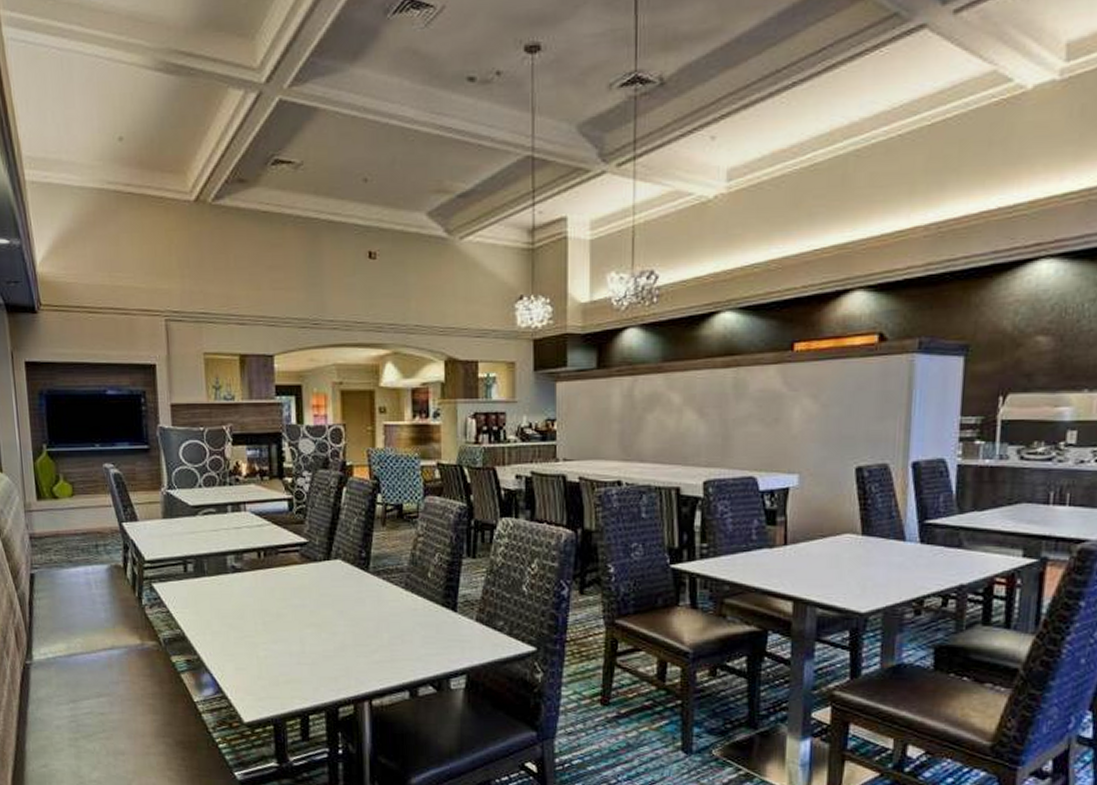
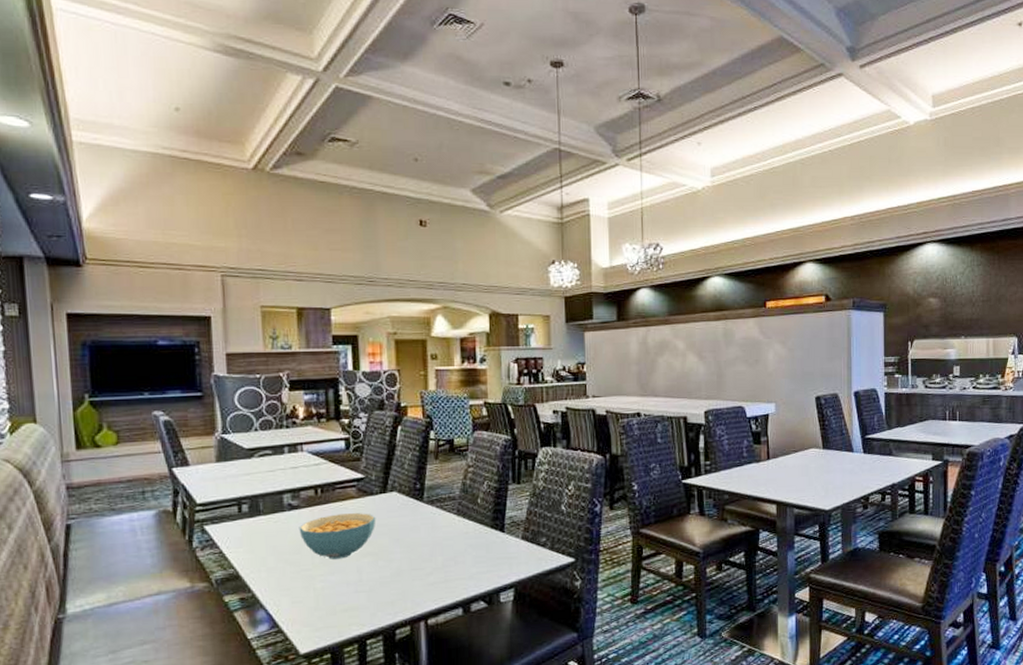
cereal bowl: none [242,580,320,628] -> present [298,513,376,559]

